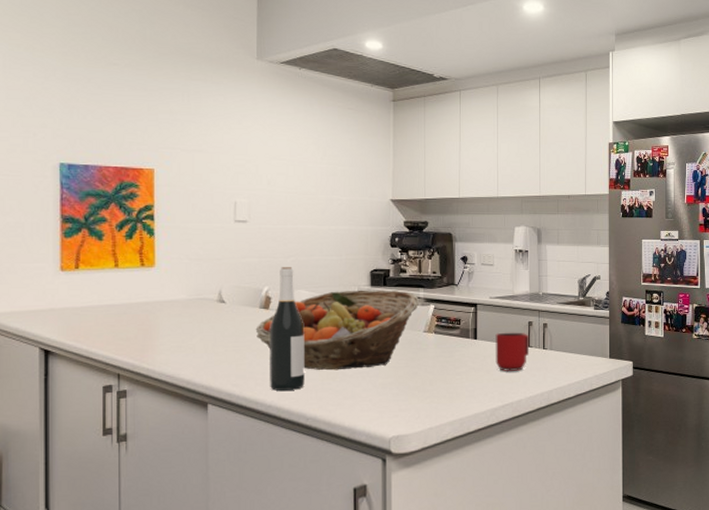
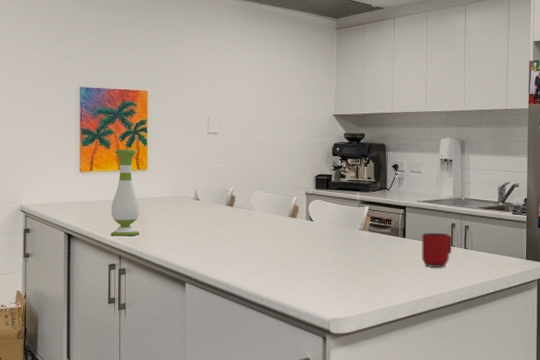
vase: none [105,241,146,351] -> present [111,149,140,236]
fruit basket: present [255,290,419,371] -> none [222,192,356,260]
wine bottle: present [270,267,305,391] -> none [233,172,261,275]

